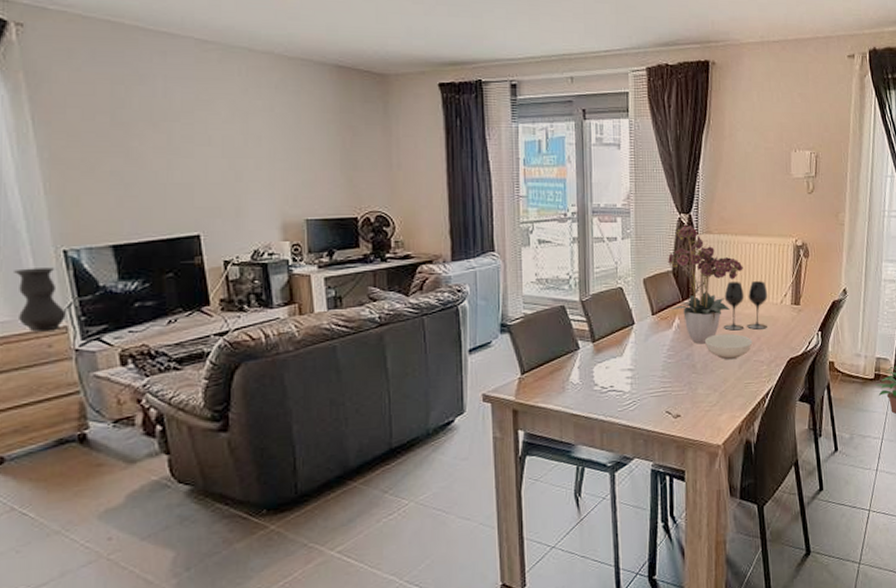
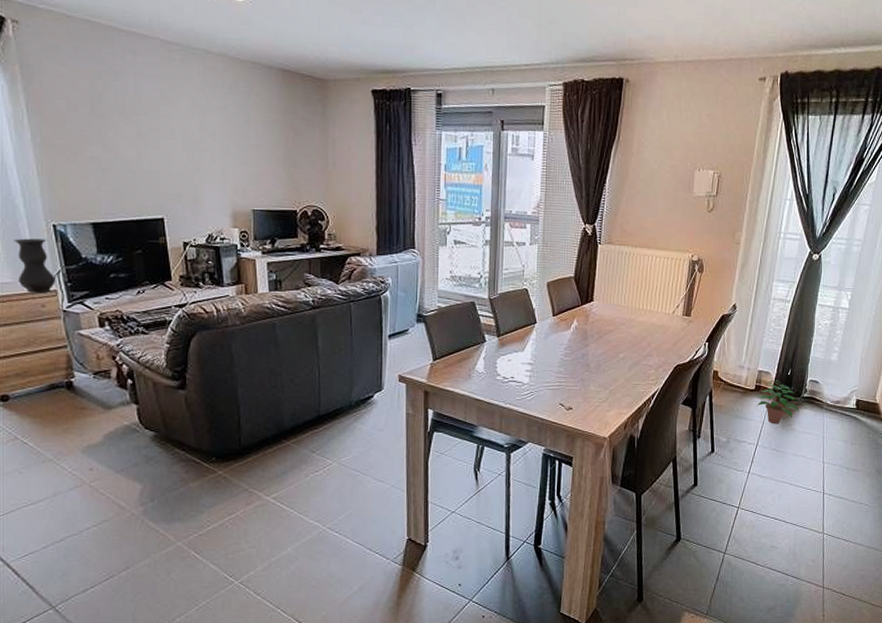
flower arrangement: present [668,225,743,344] -> none [571,235,640,346]
bowl: present [704,333,753,360] -> none [599,338,644,362]
wine glass: present [724,281,768,331] -> none [618,291,662,336]

